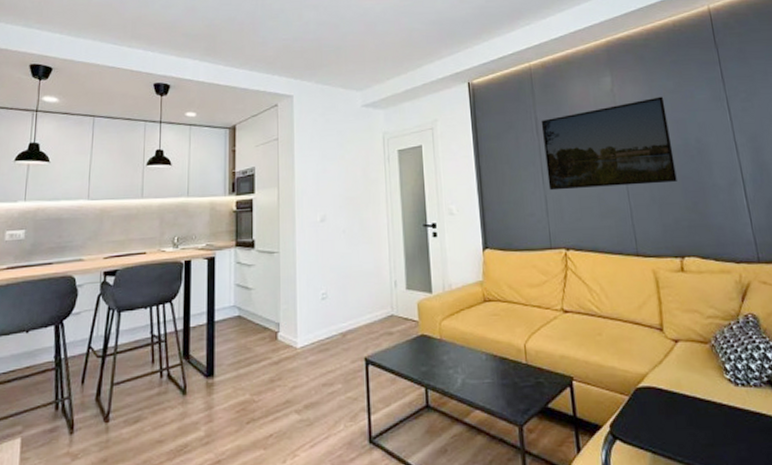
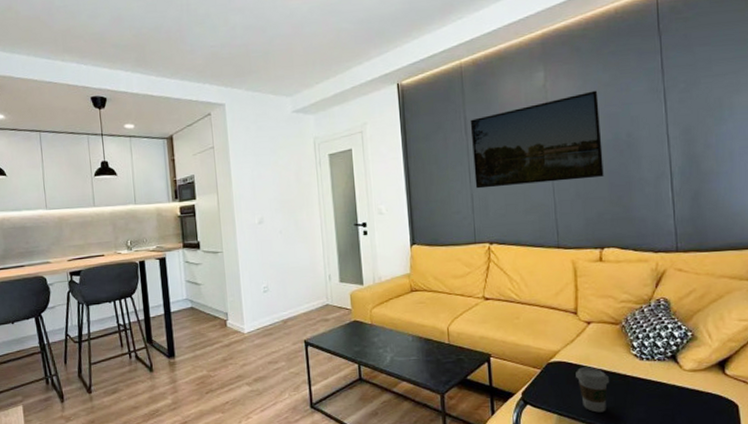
coffee cup: none [667,393,705,451] -> present [576,367,609,413]

